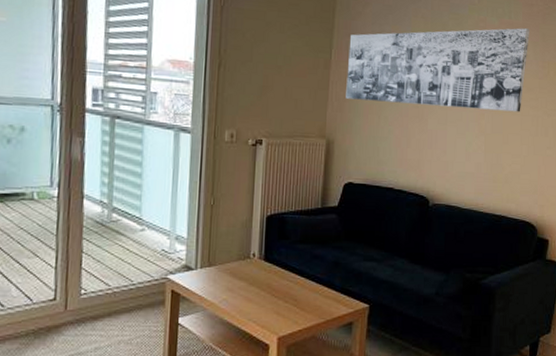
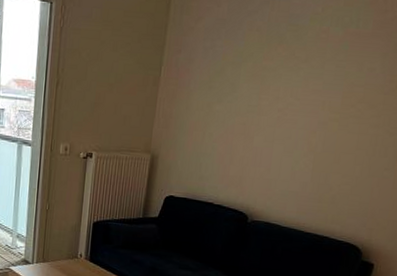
wall art: present [346,28,530,112] -> none [172,38,380,131]

